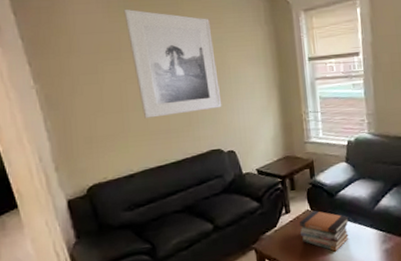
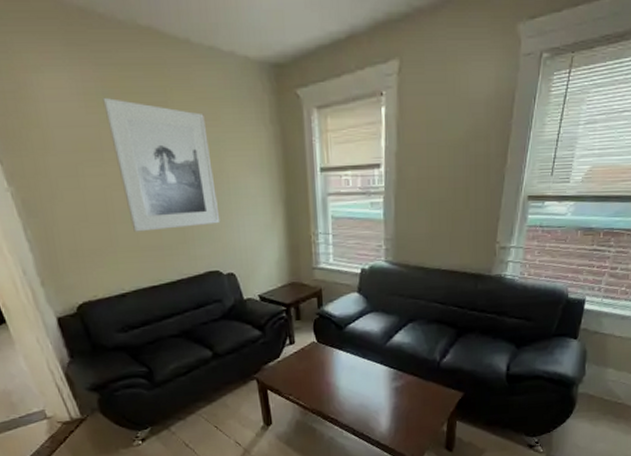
book stack: present [299,210,350,252] -> none [303,342,359,386]

